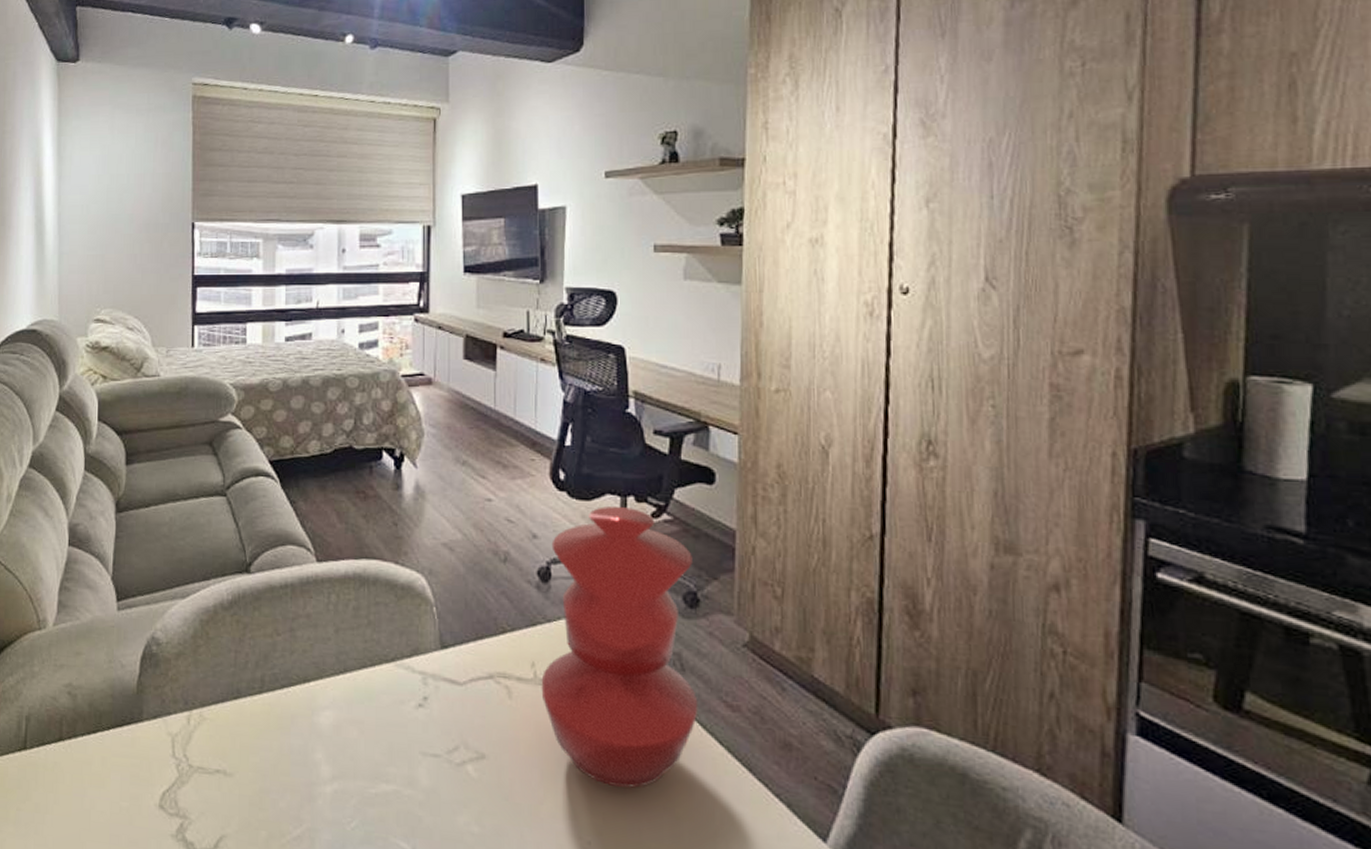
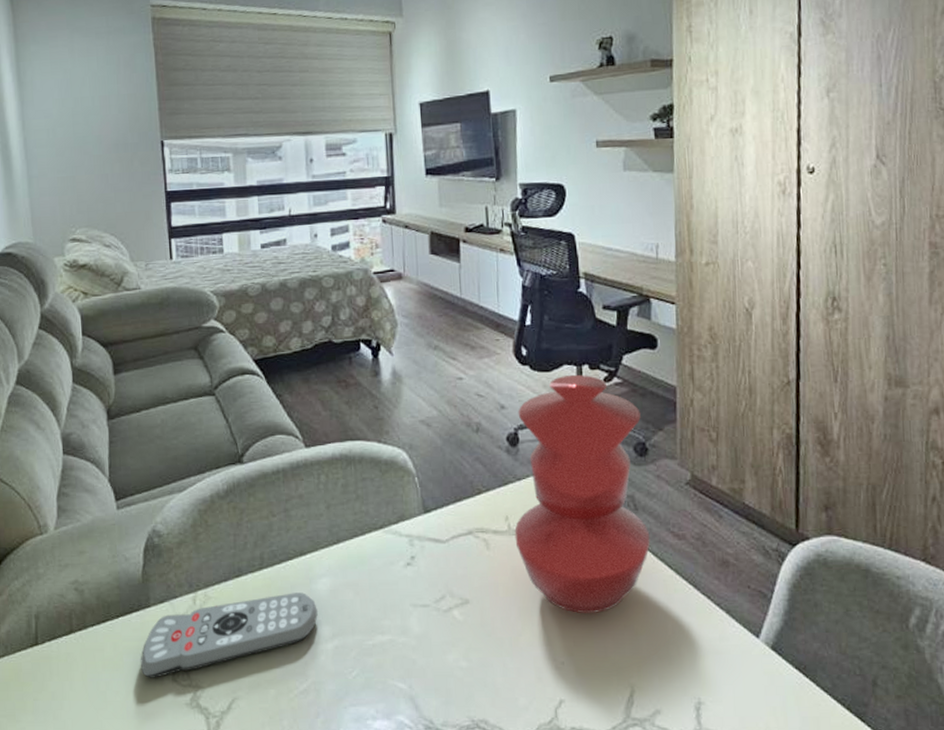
remote control: none [127,723,318,802] -> present [140,592,318,678]

